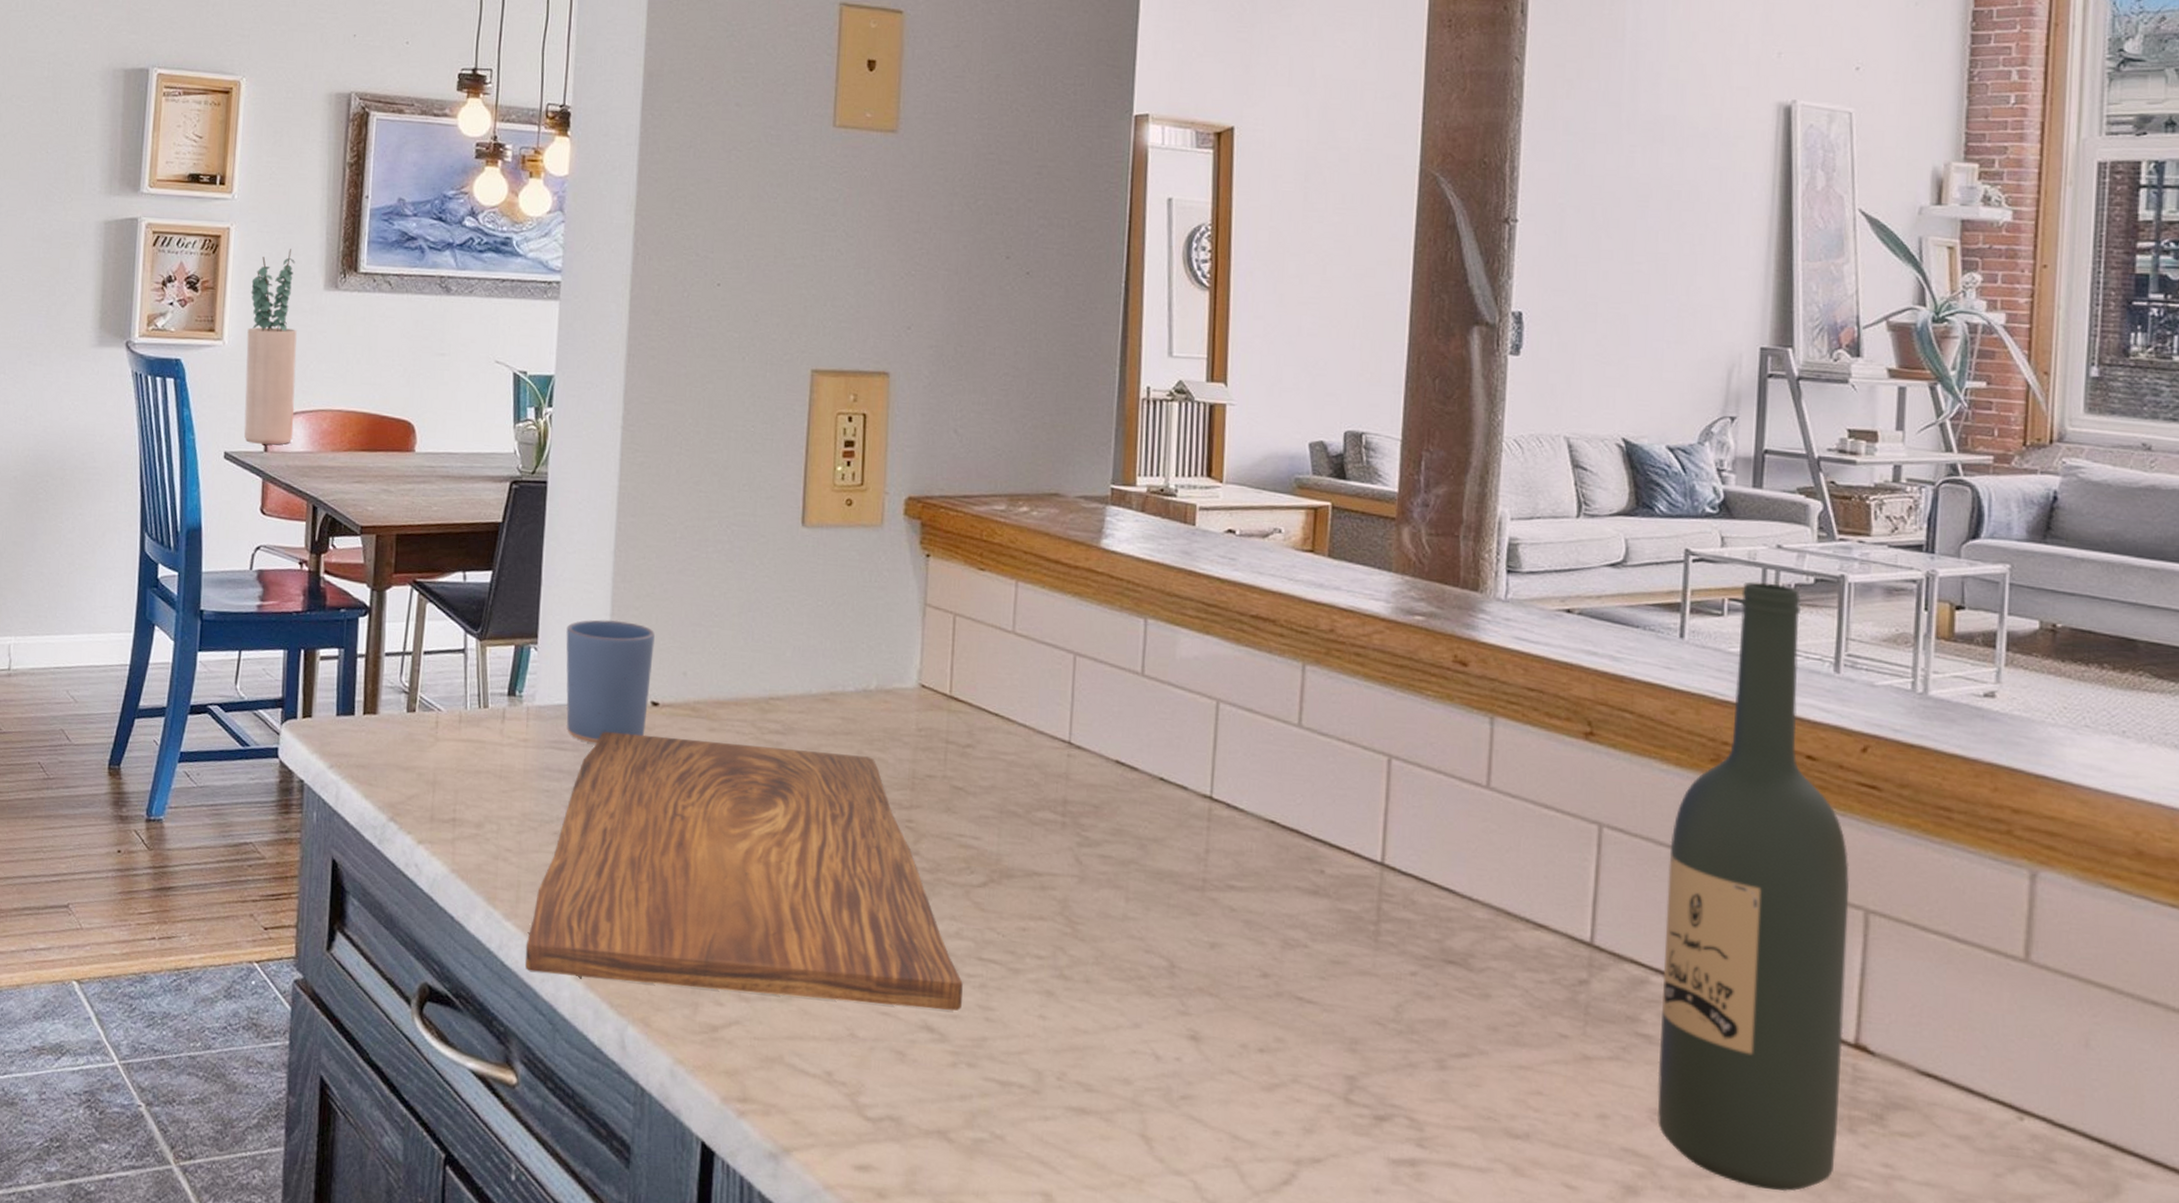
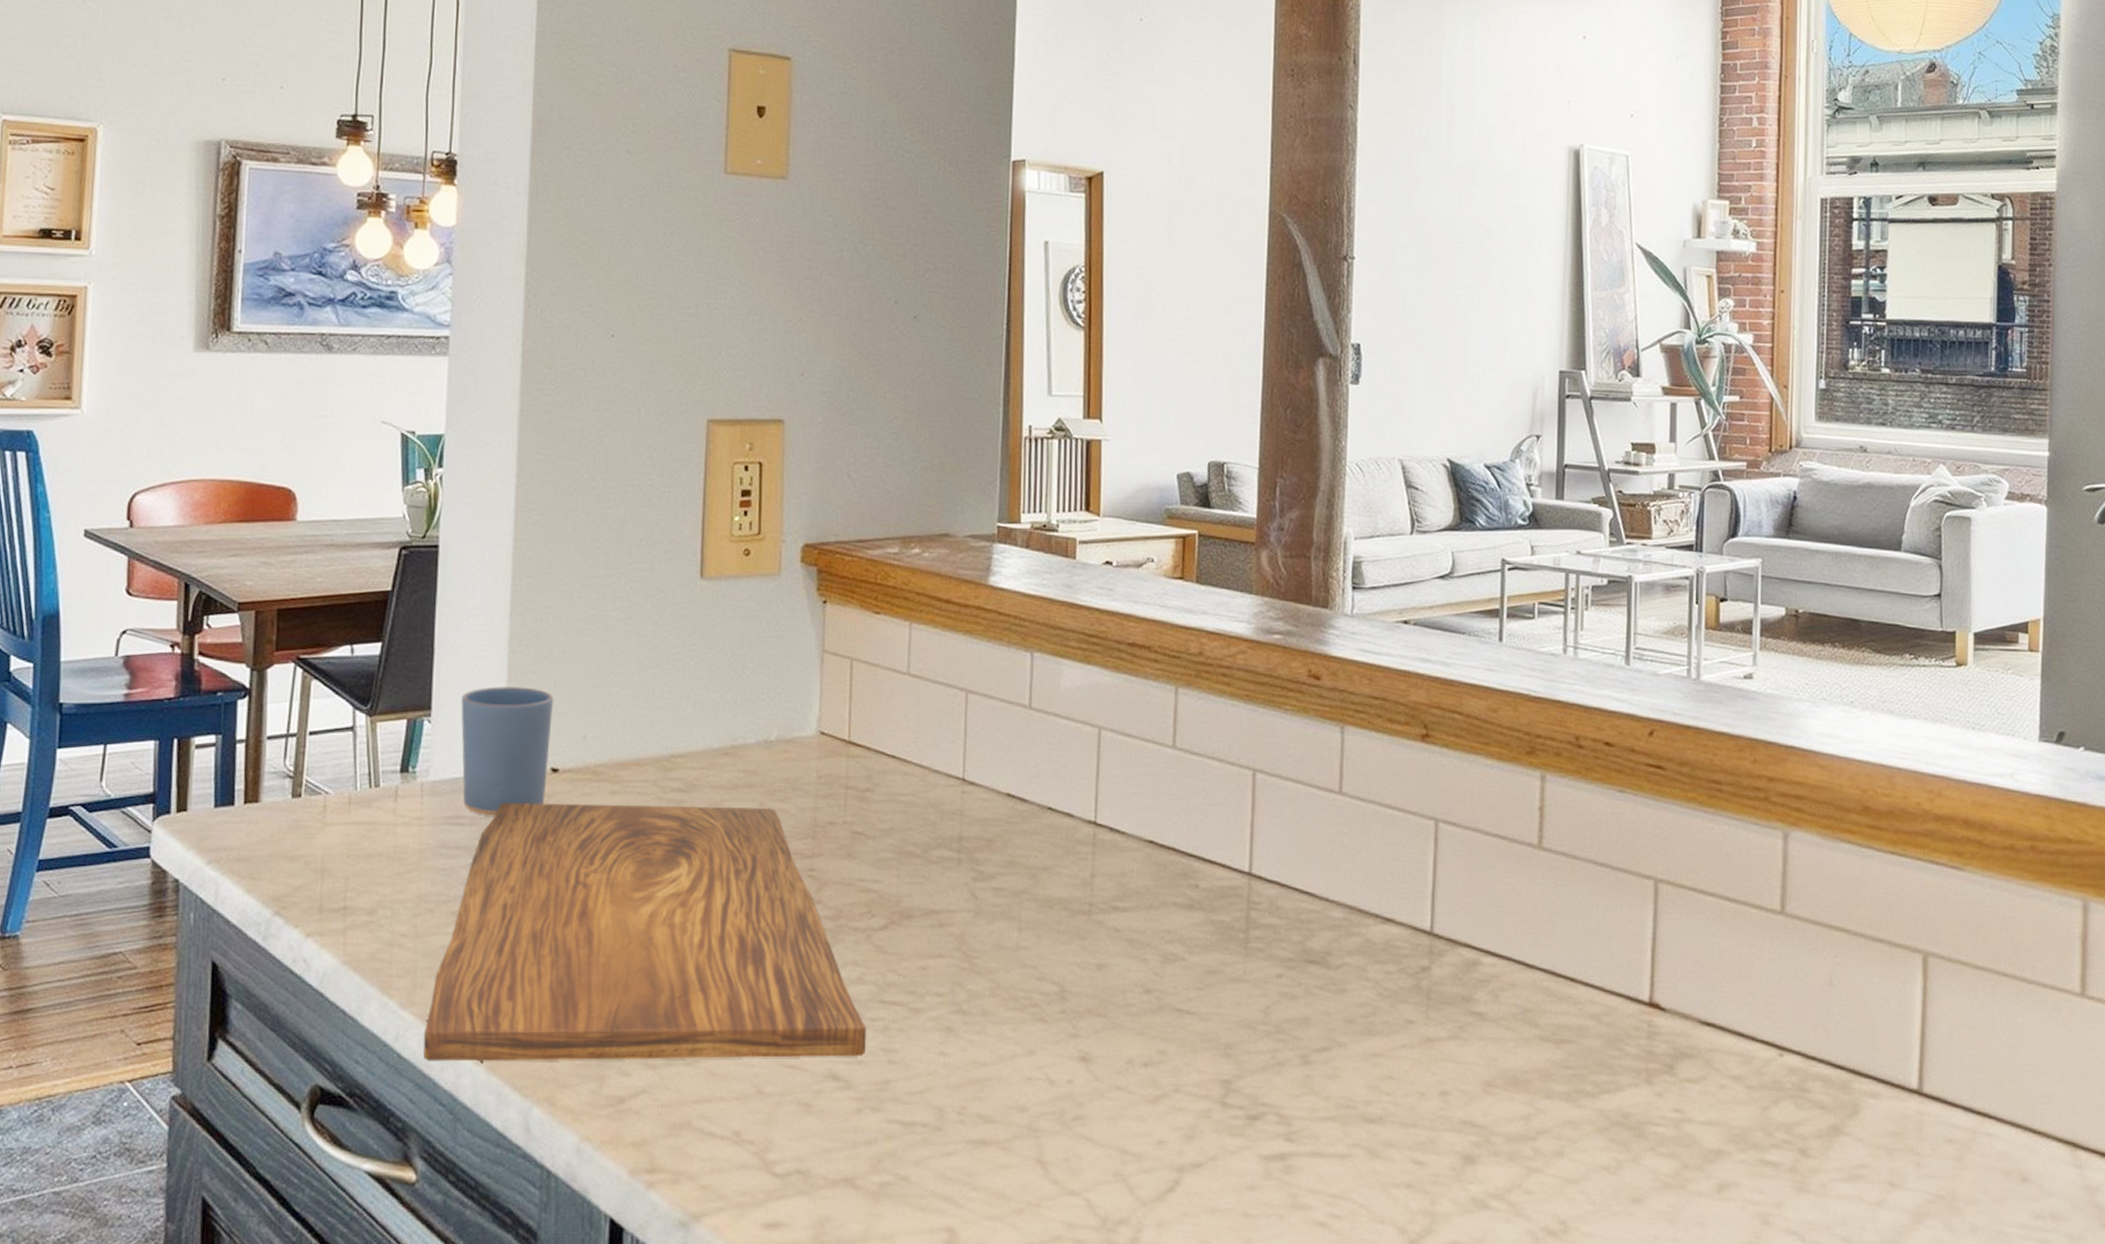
vase: present [243,249,297,445] -> none [106,308,165,520]
wine bottle: present [1657,581,1850,1192] -> none [1489,586,1642,1145]

